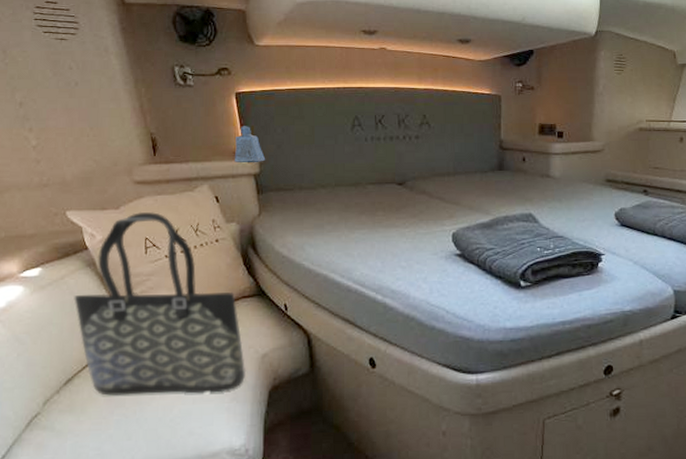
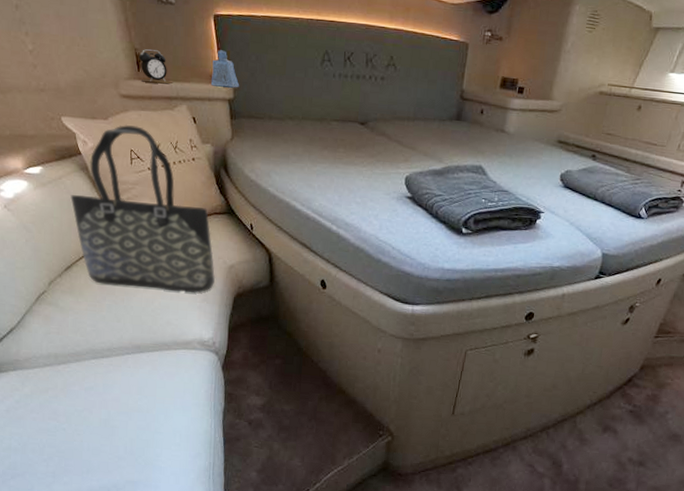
alarm clock: none [155,133,192,166] -> present [139,49,172,84]

